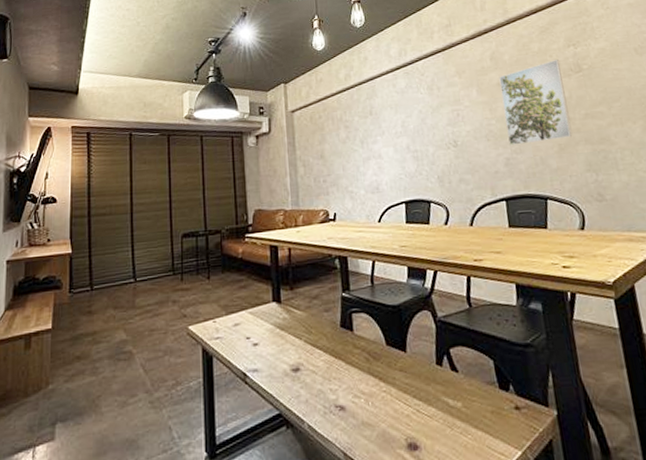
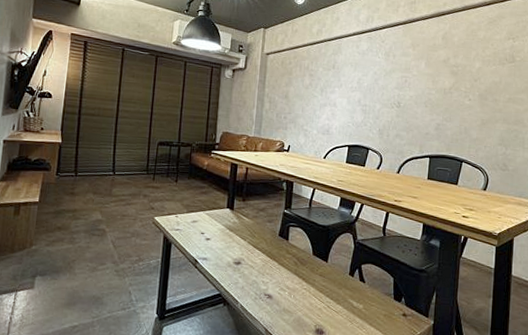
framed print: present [499,59,573,146] -> none [442,48,499,116]

